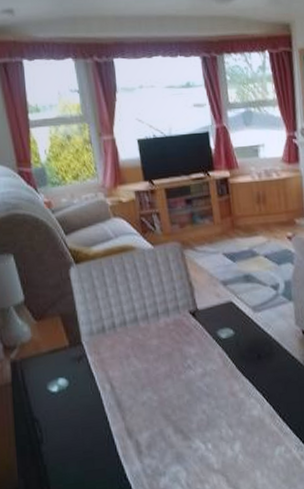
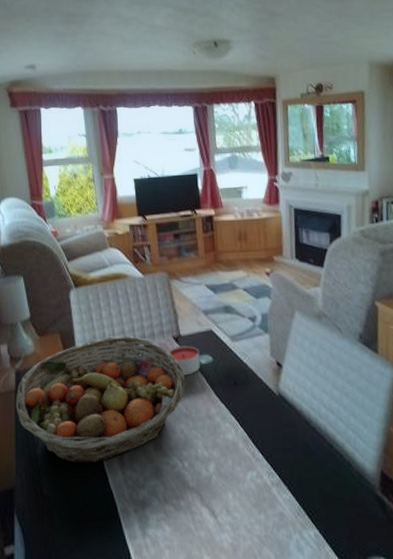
fruit basket: none [12,313,206,457] -> present [15,335,186,463]
candle: none [185,319,221,352] -> present [168,345,200,376]

